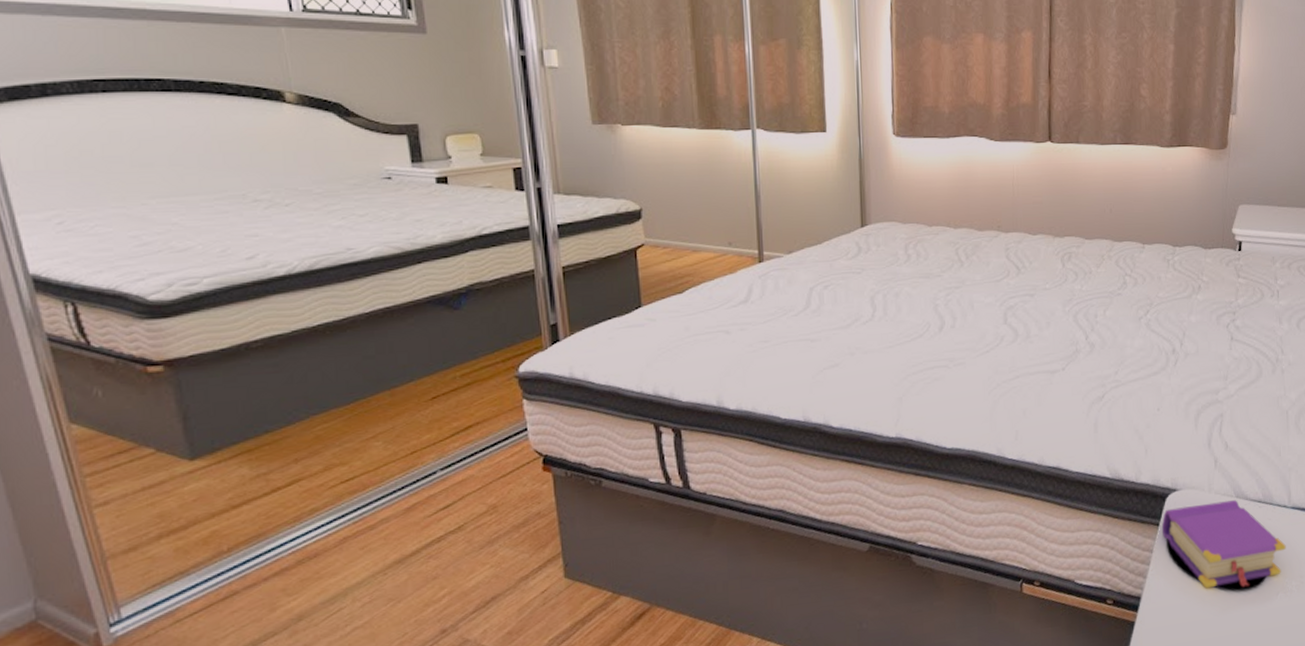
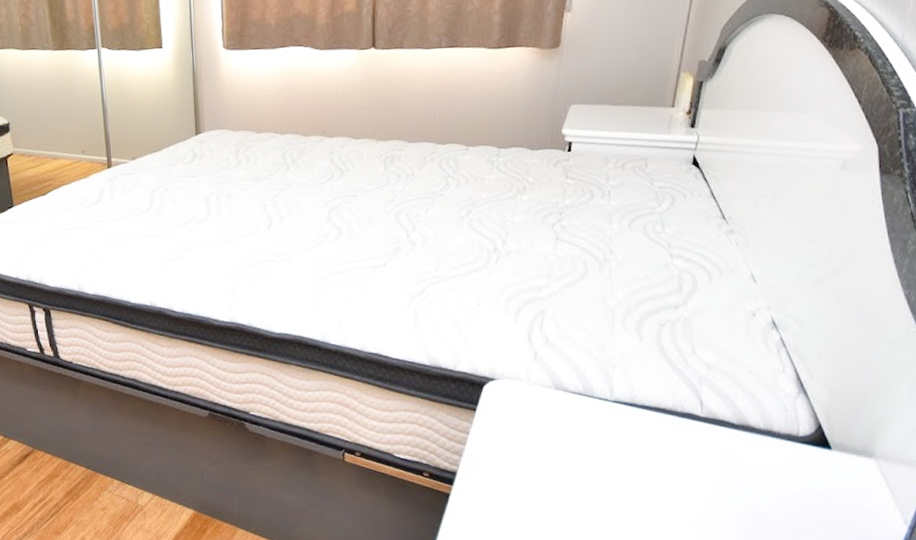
book: present [1161,500,1286,591] -> none [478,391,606,474]

